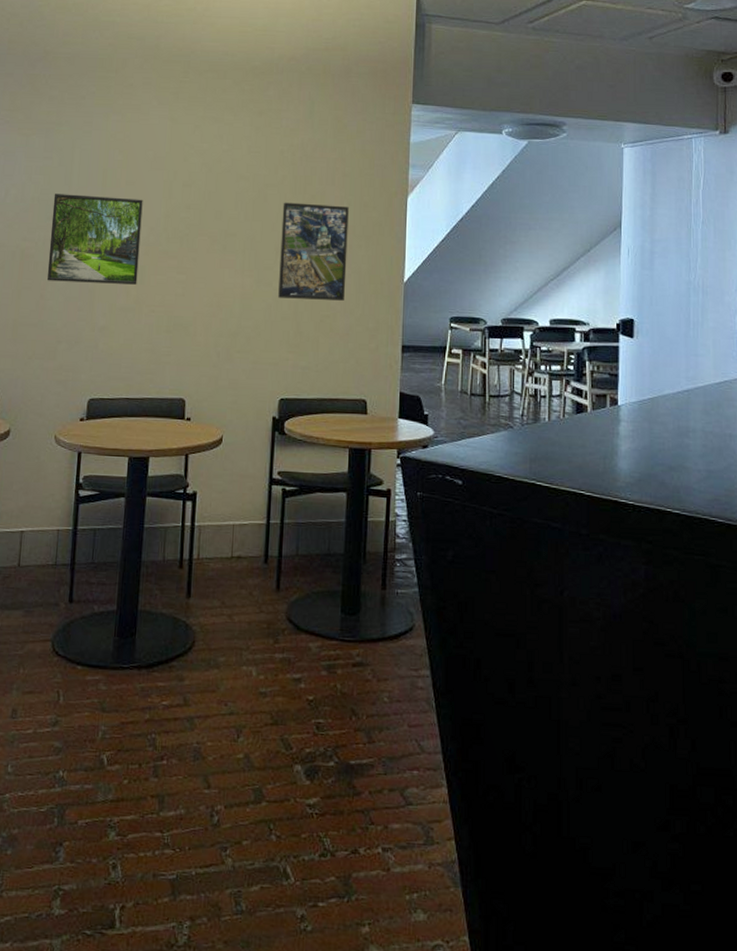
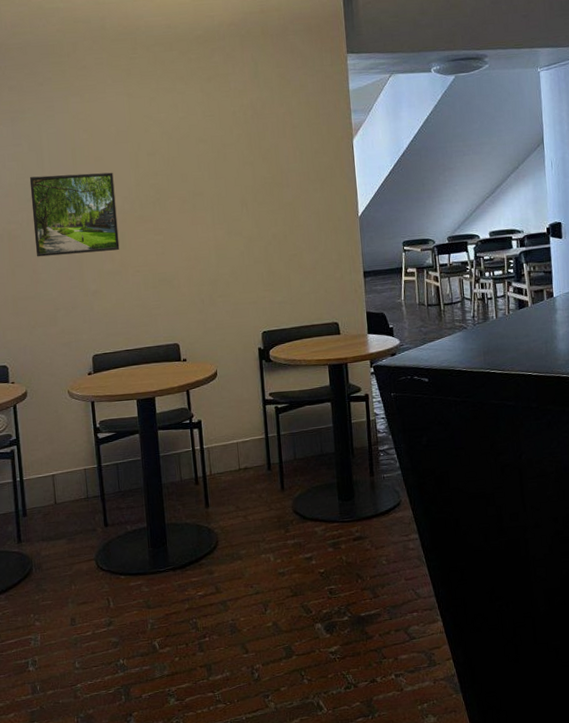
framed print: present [278,202,349,301] -> none [241,155,308,245]

